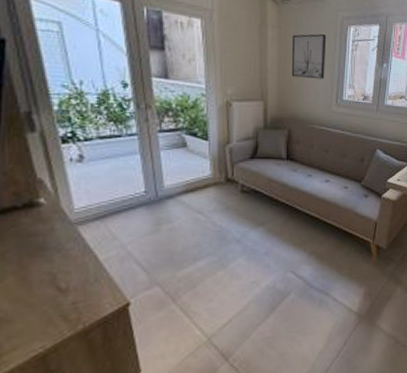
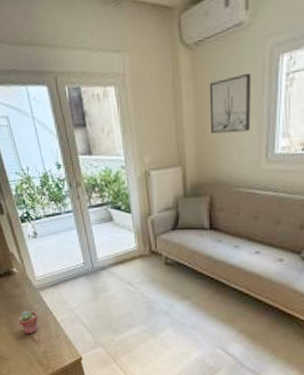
potted succulent: none [37,252,71,282] -> present [18,311,39,333]

